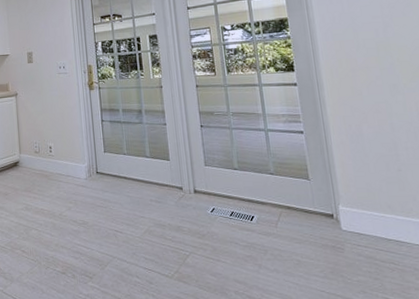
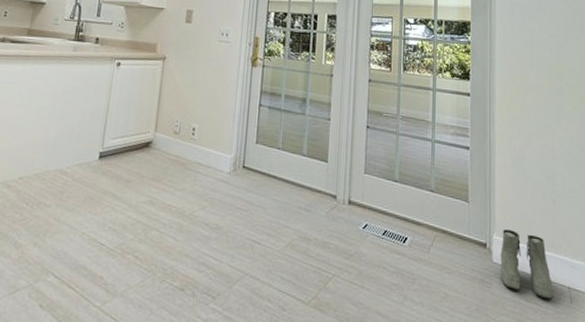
boots: none [348,200,410,258] -> present [501,229,553,299]

